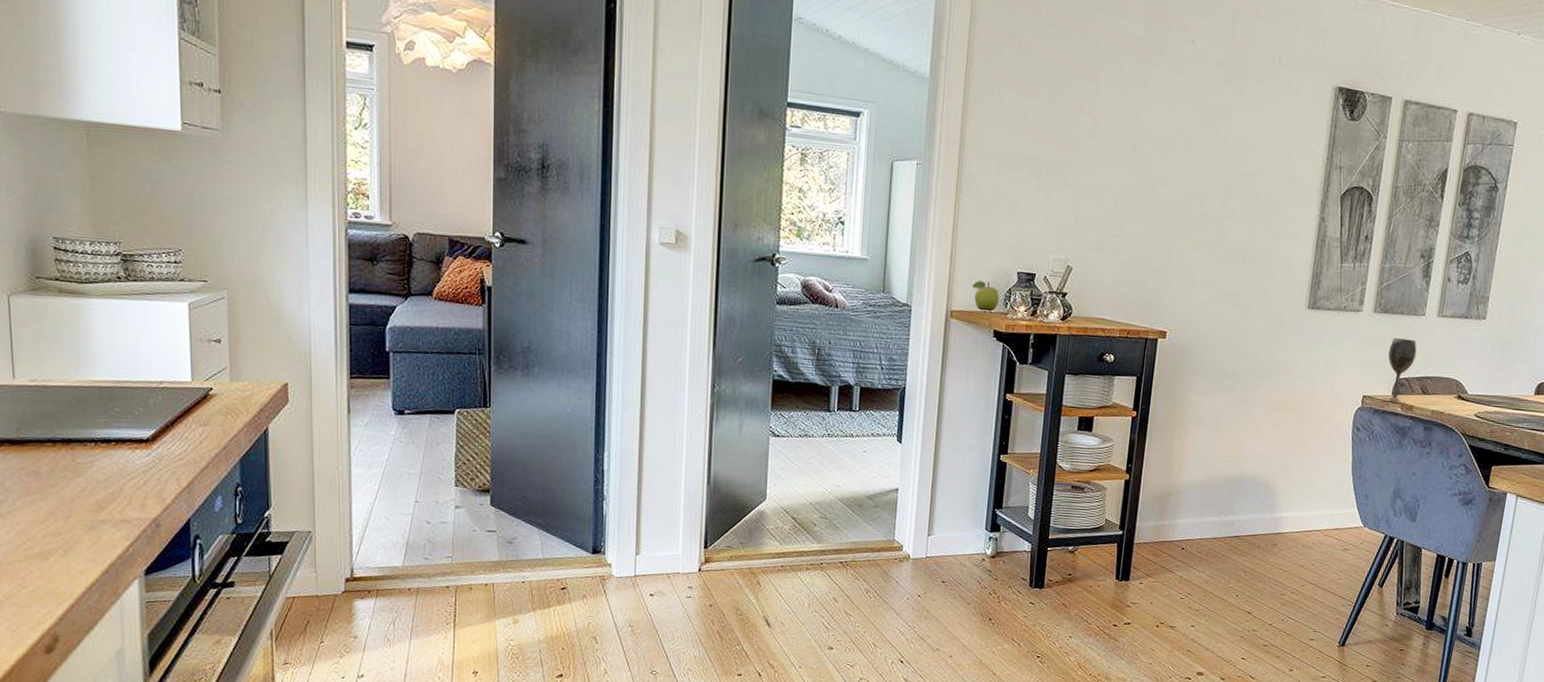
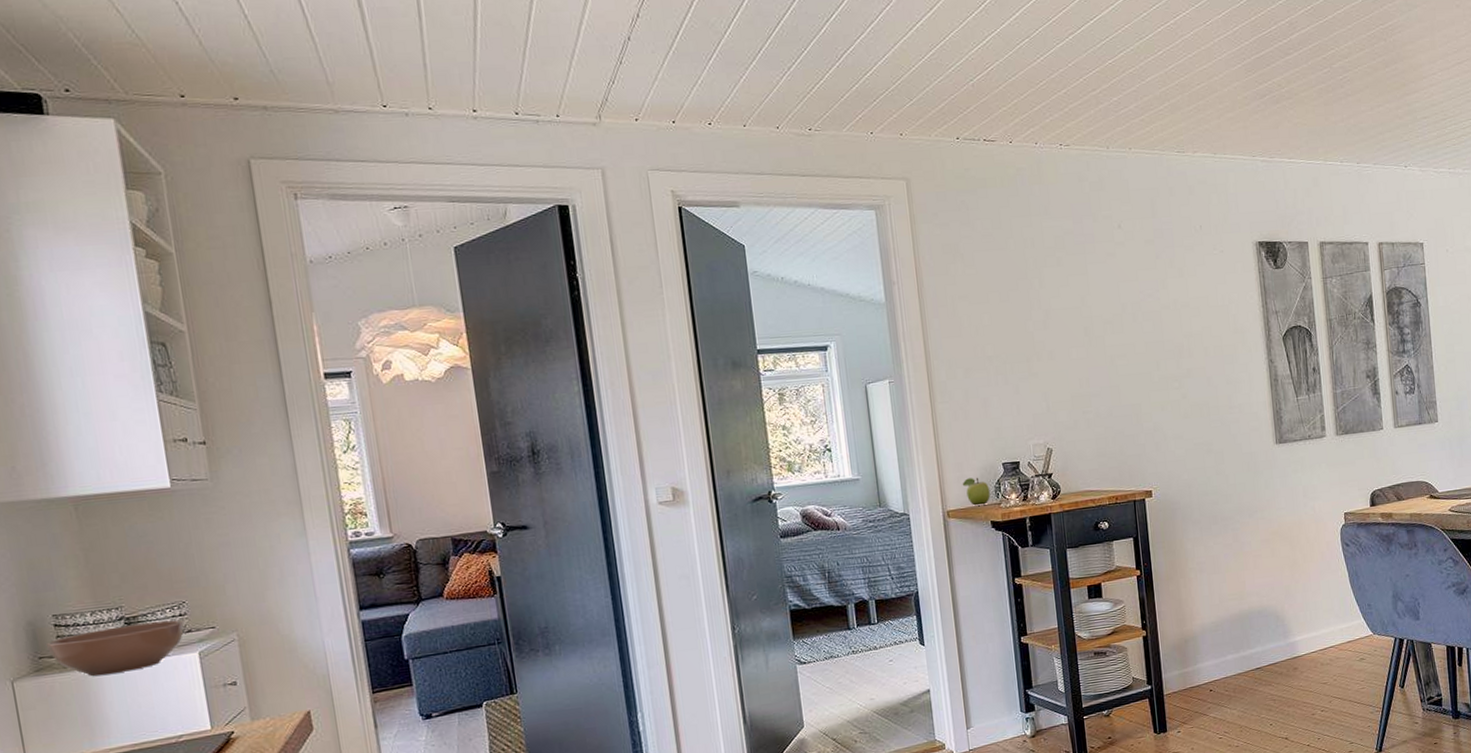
bowl: none [44,261,178,309] -> present [45,619,185,676]
wine glass: present [1381,338,1417,404] -> none [1358,453,1385,515]

